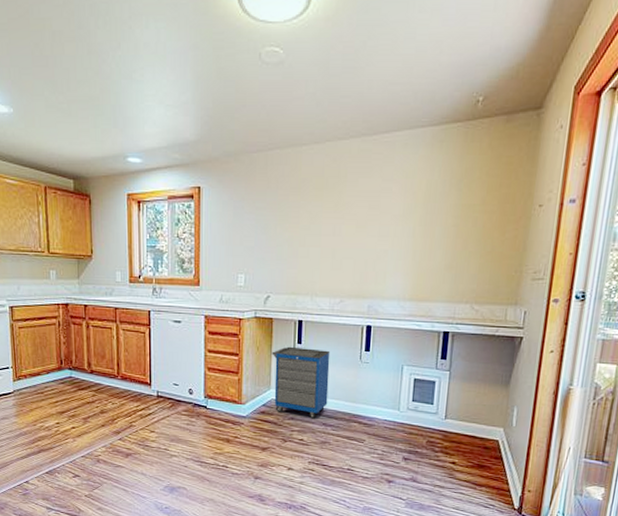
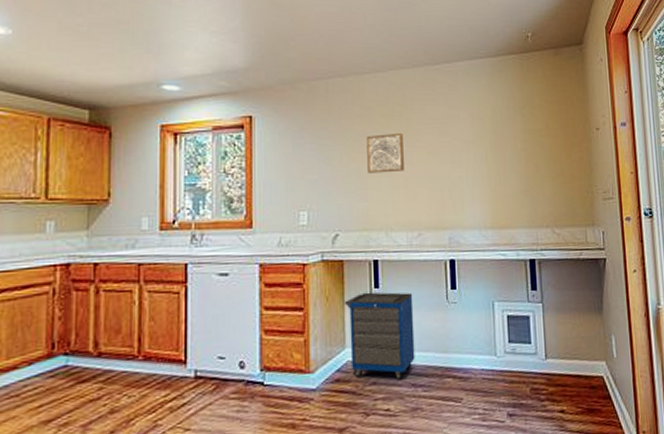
wall art: none [299,205,334,243] -> present [367,132,404,173]

